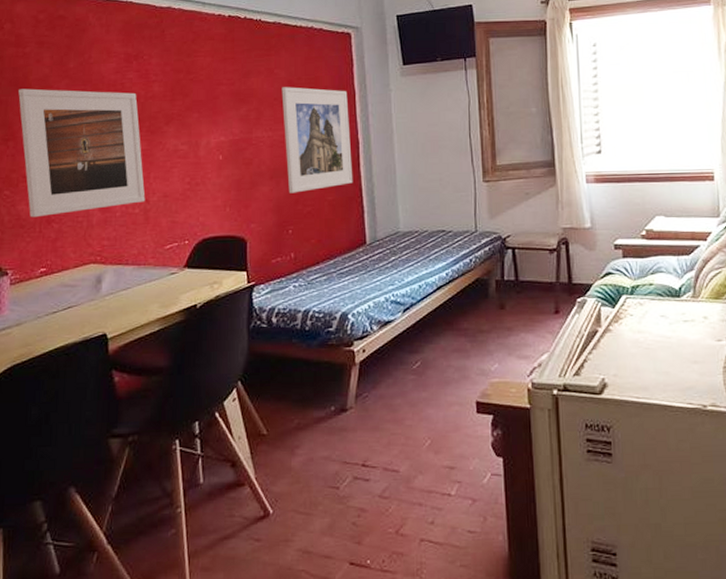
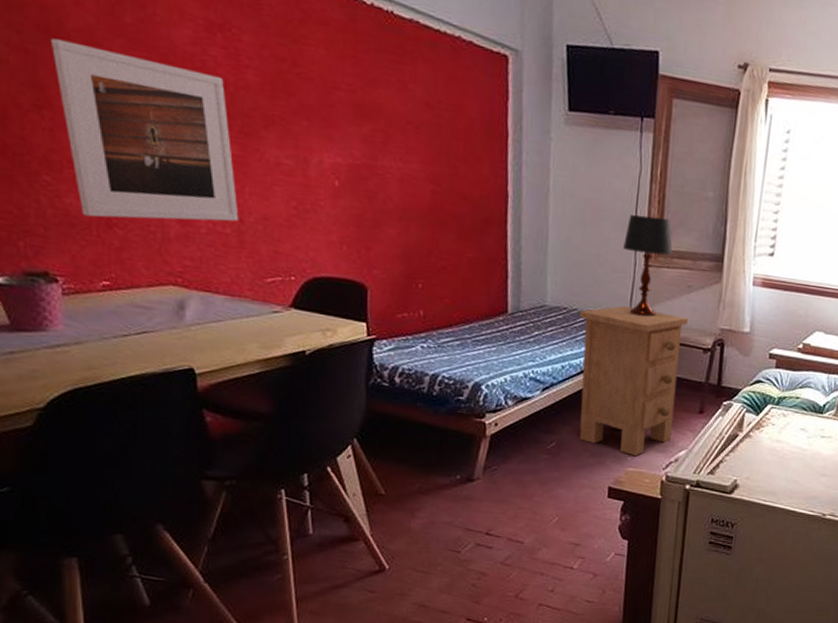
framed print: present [281,87,353,193] -> none [416,108,499,243]
nightstand: none [430,220,531,367] -> present [579,305,688,457]
table lamp: none [462,137,507,228] -> present [623,214,673,317]

